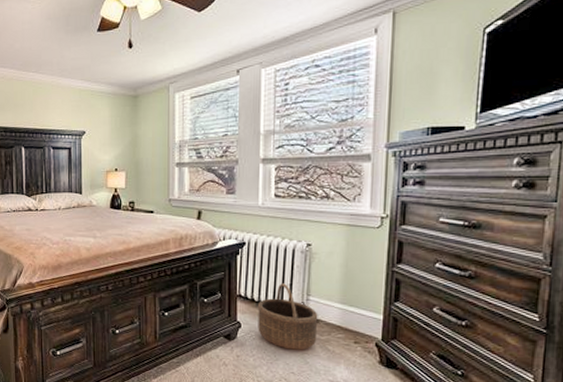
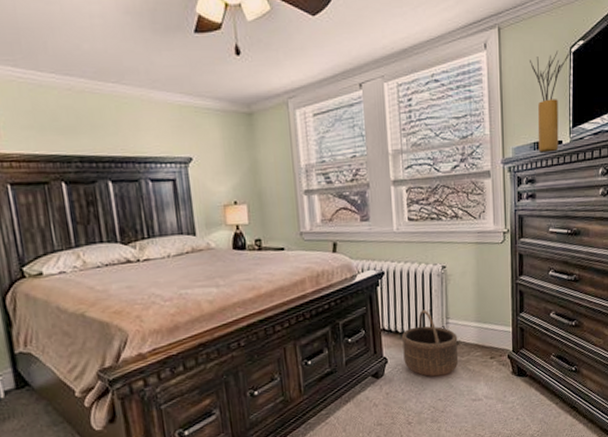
vase: none [429,31,483,139] -> present [530,50,570,153]

